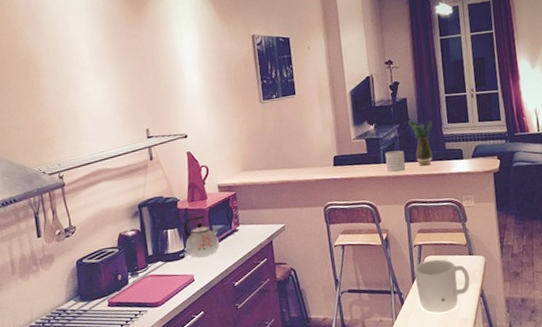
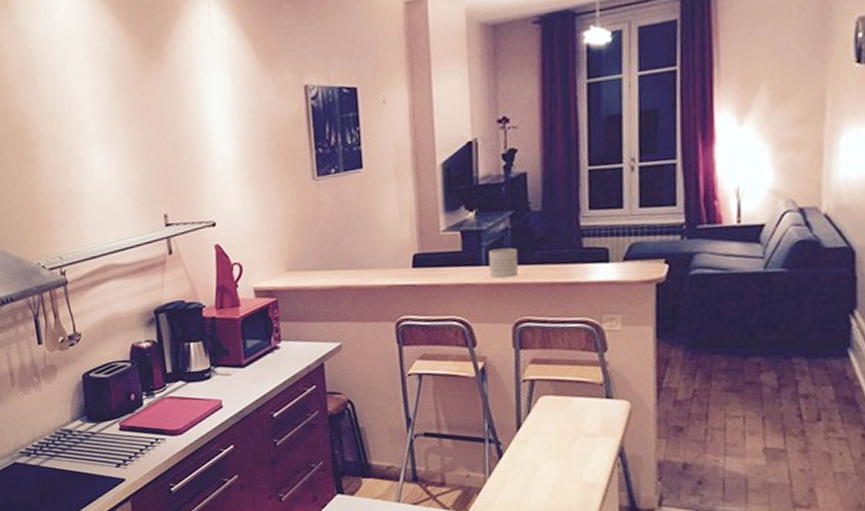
kettle: present [184,215,220,257] -> none [210,326,255,378]
vase: present [408,118,433,166] -> none [527,202,566,271]
mug: present [413,259,470,313] -> none [520,401,604,473]

